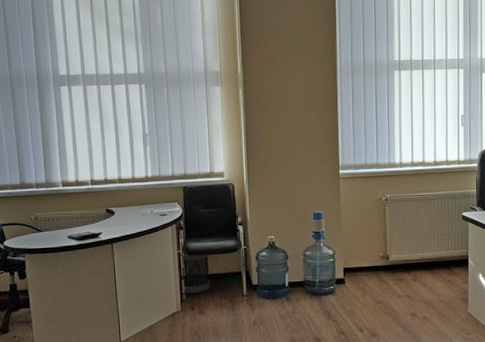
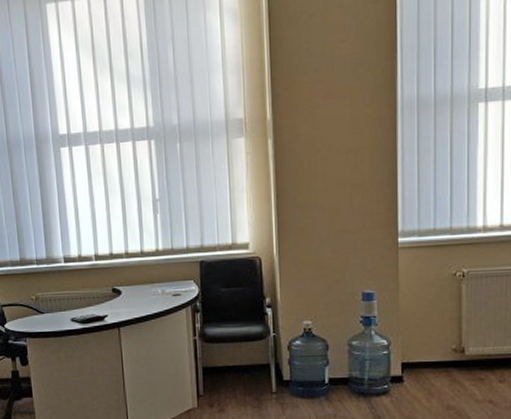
wastebasket: present [180,253,211,294] -> none [196,341,233,389]

